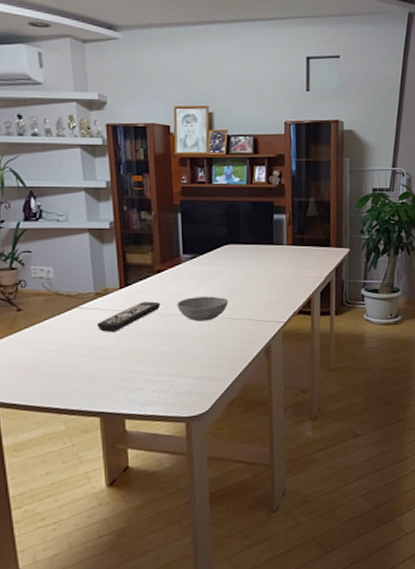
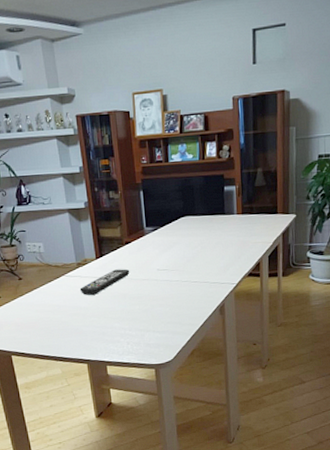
bowl: present [177,296,229,322] -> none [143,263,187,285]

